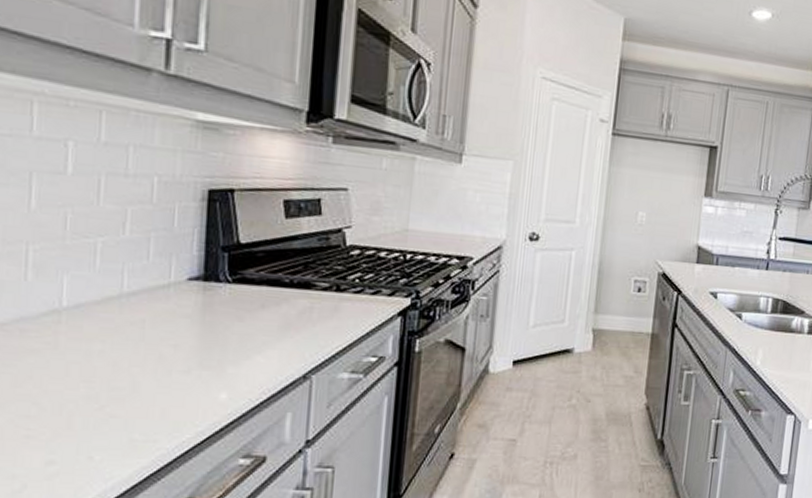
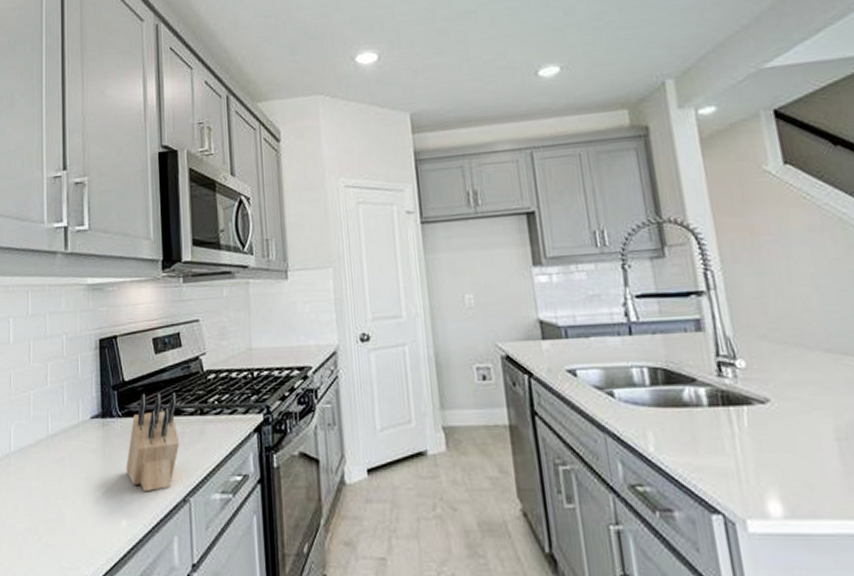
knife block: none [231,260,310,366] -> present [126,393,180,492]

